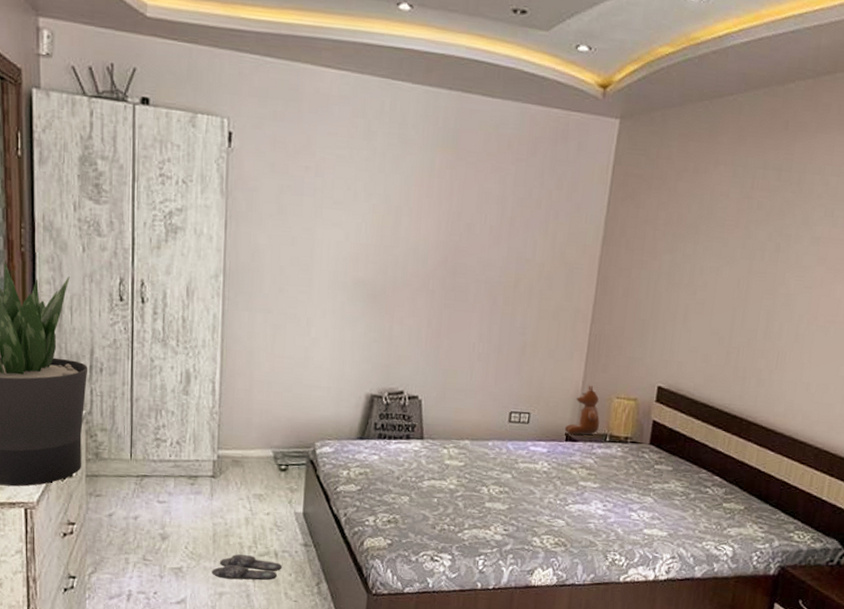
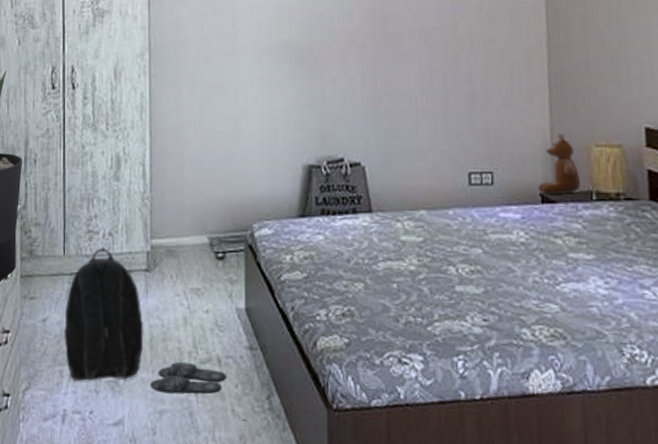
backpack: none [130,454,208,568] -> present [64,247,144,382]

